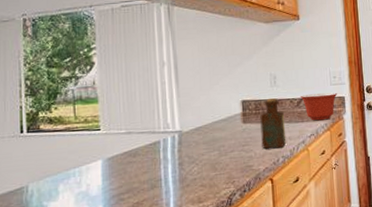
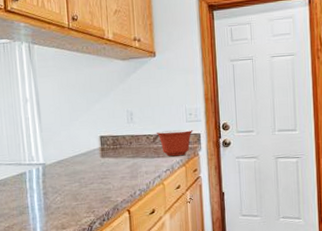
bottle: present [260,98,287,149] -> none [117,134,143,182]

